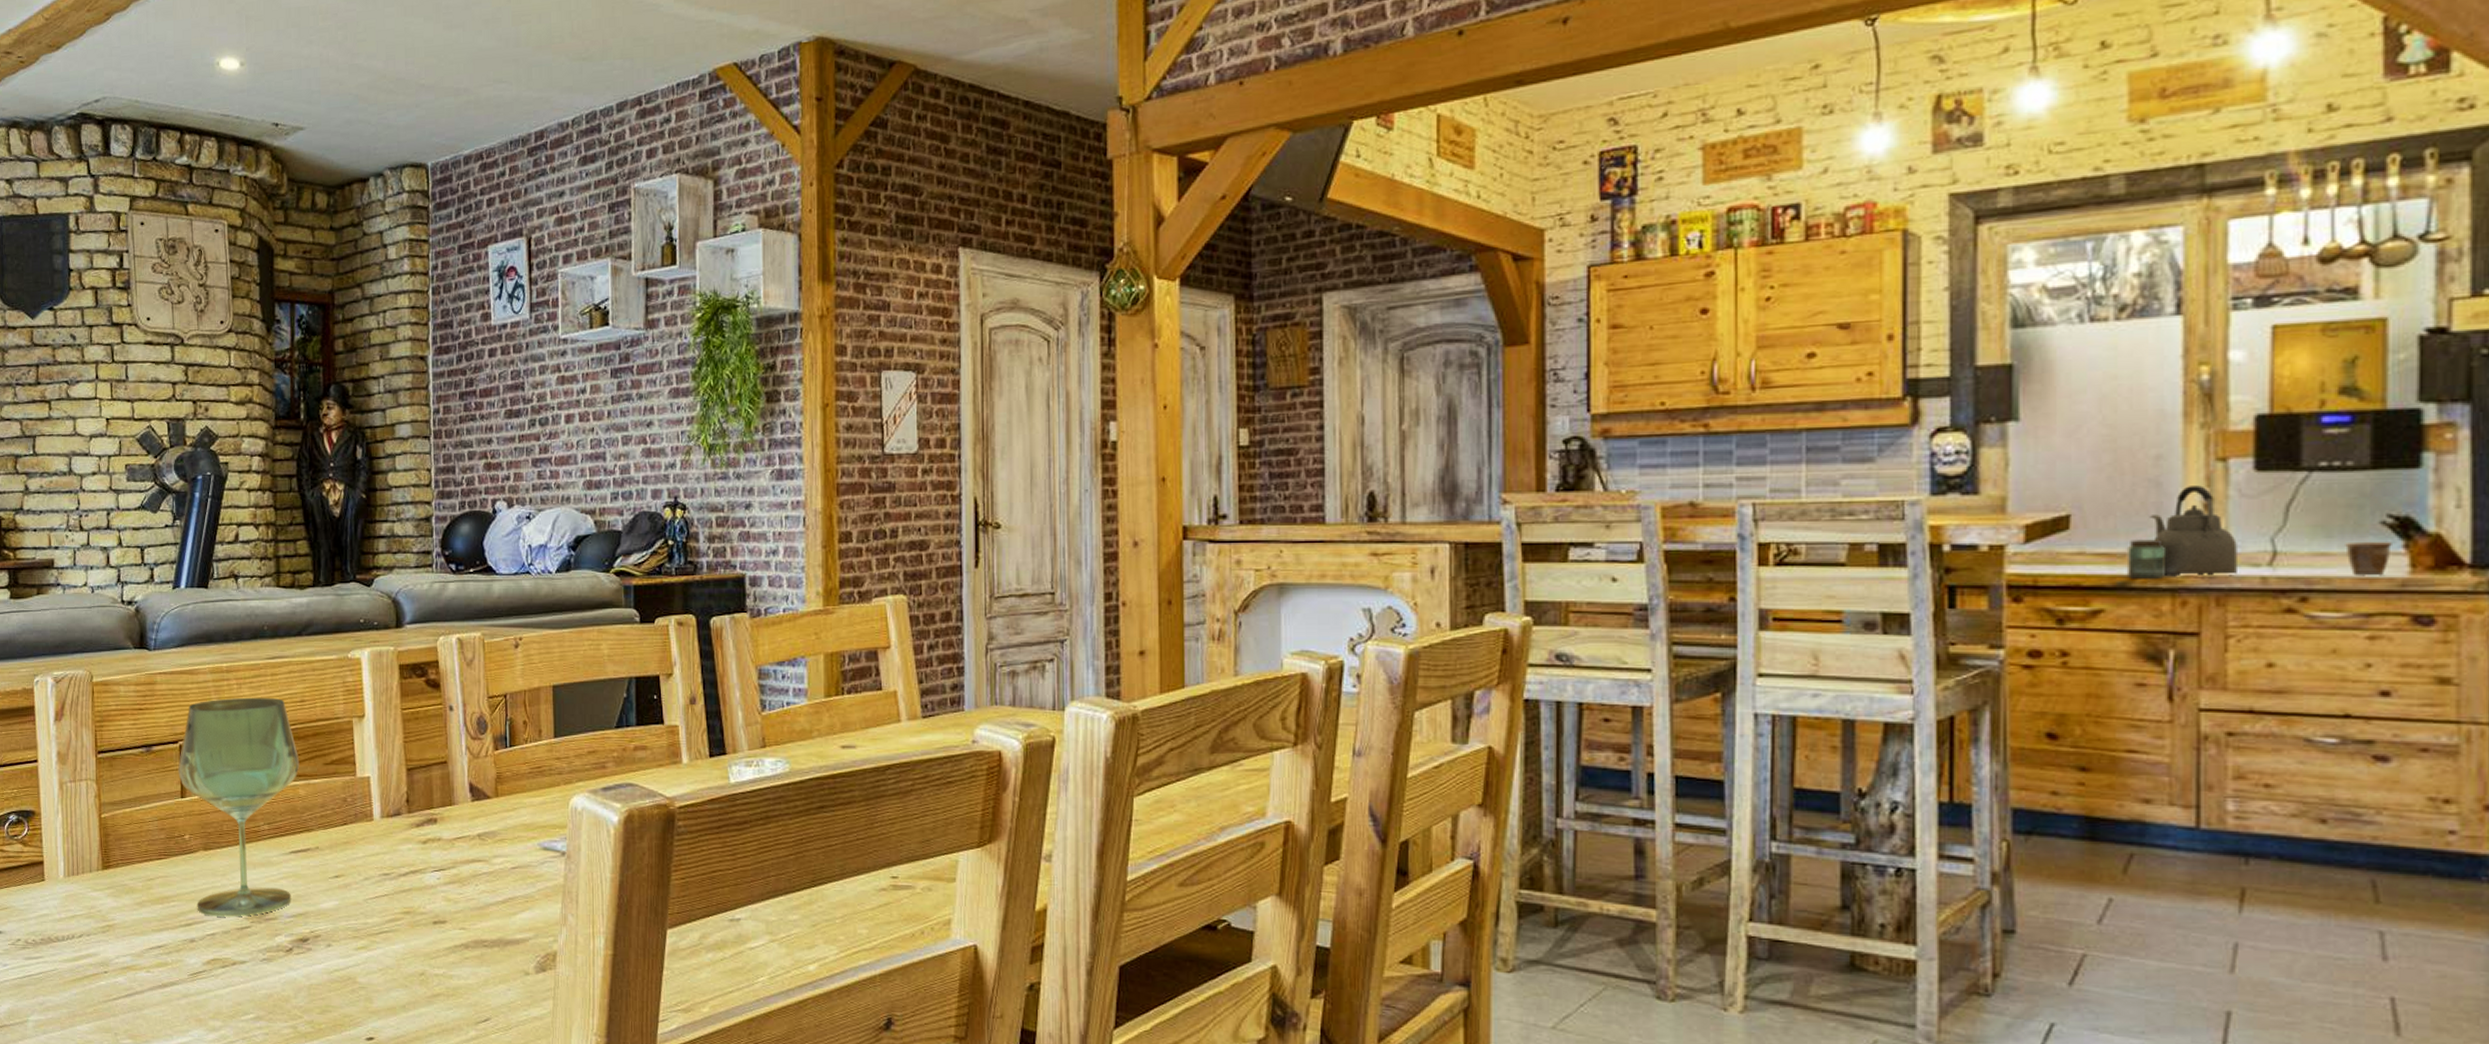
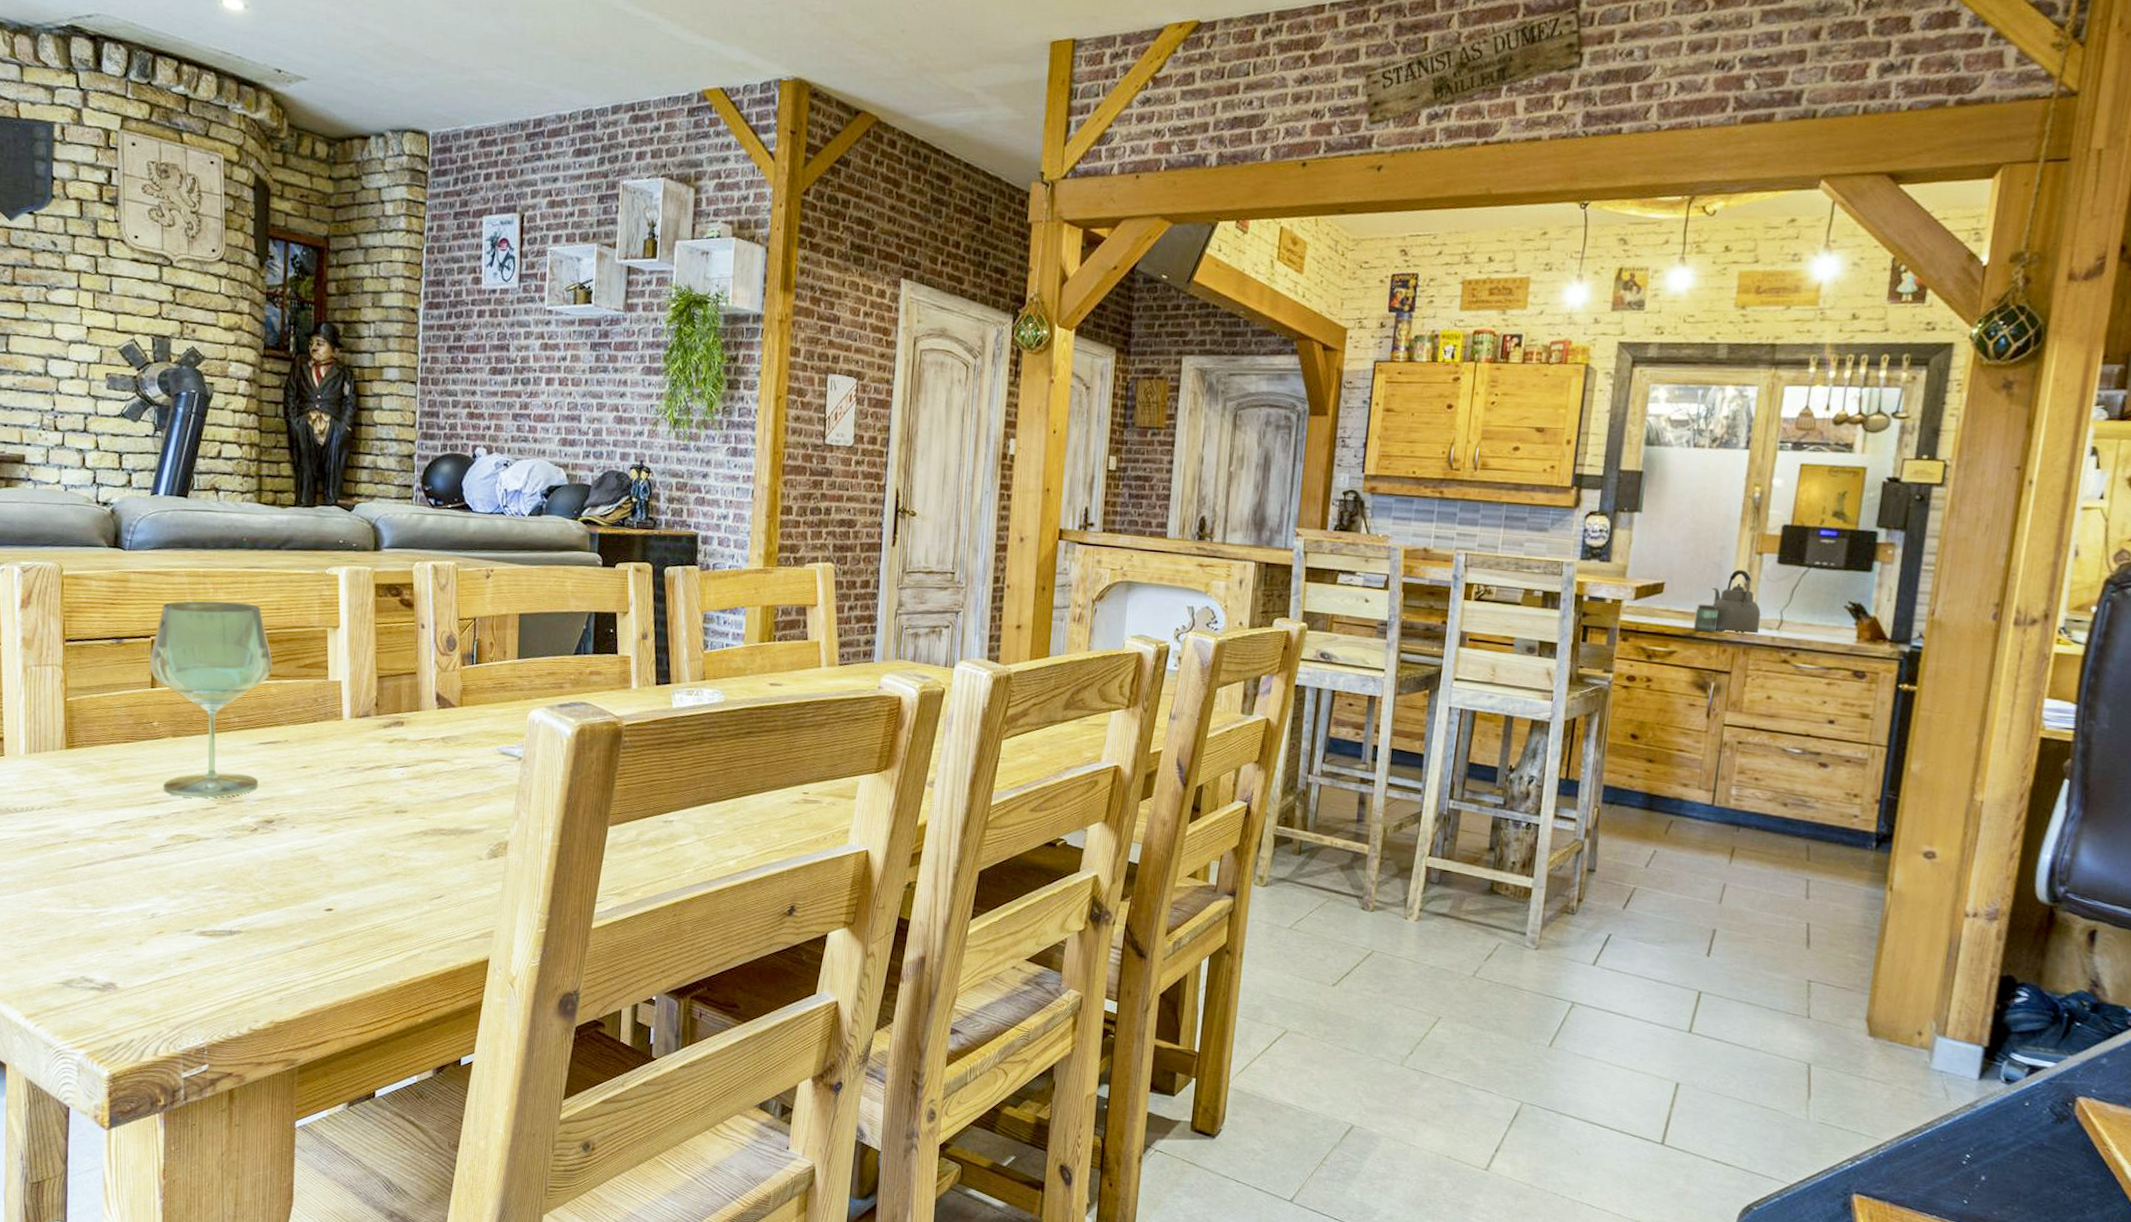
mug: present [2345,541,2392,577] -> none [1822,618,1849,643]

